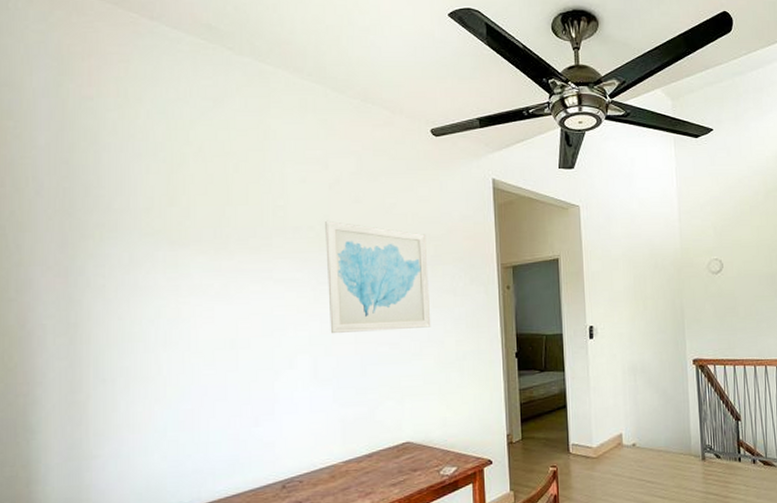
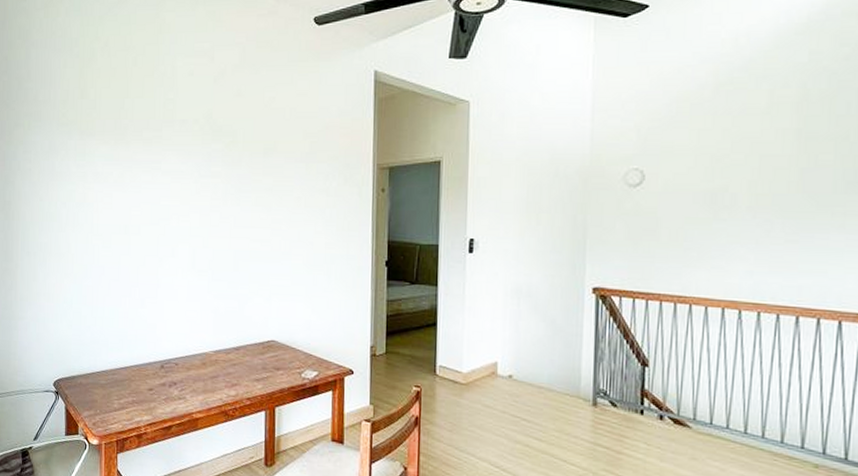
wall art: present [325,220,431,333] -> none [208,114,303,228]

